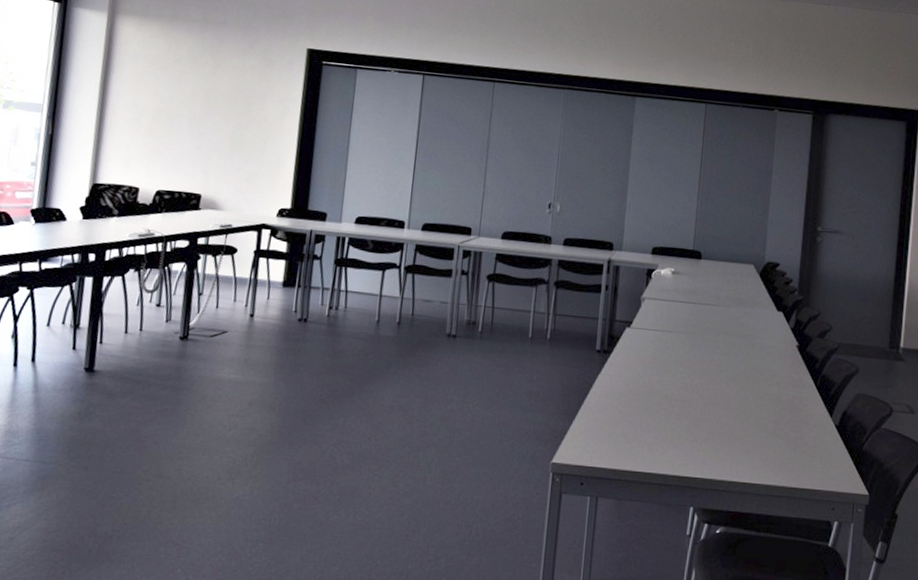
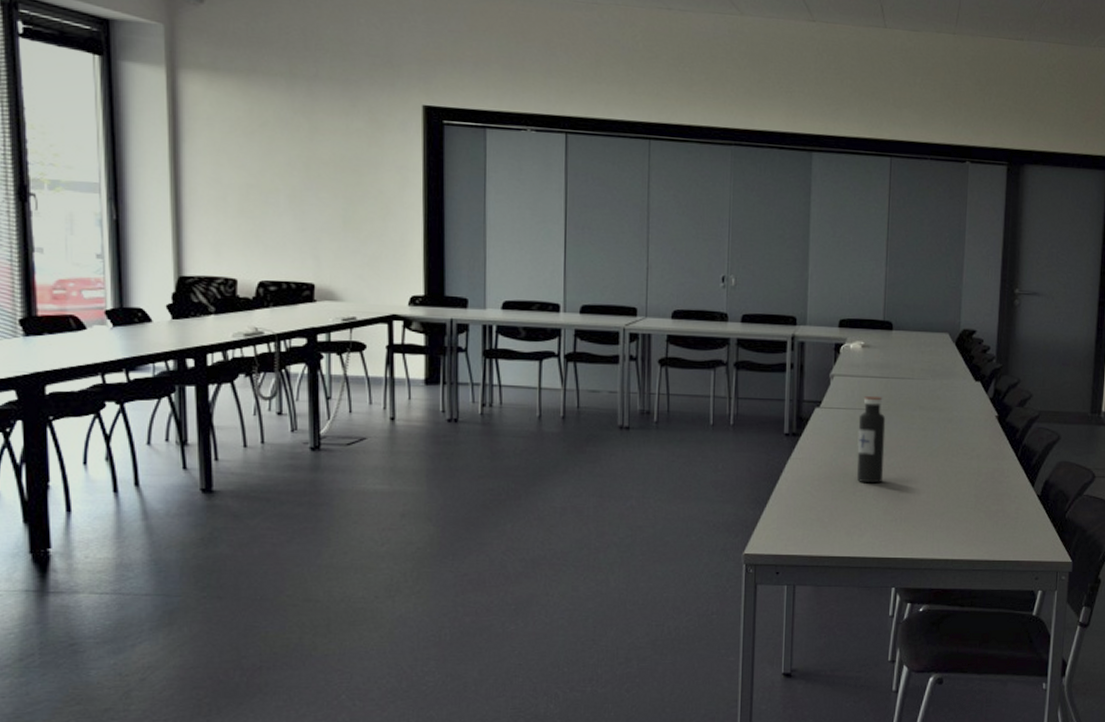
water bottle: none [661,319,692,404] -> present [856,395,886,484]

